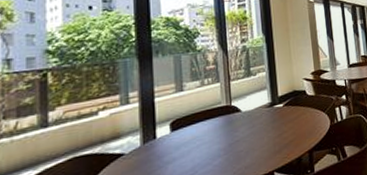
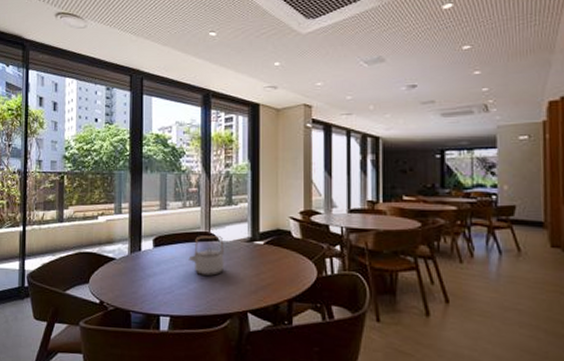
teapot: none [211,106,248,149] -> present [188,235,224,276]

